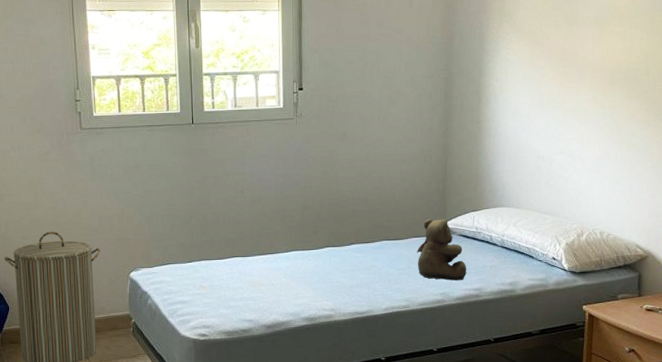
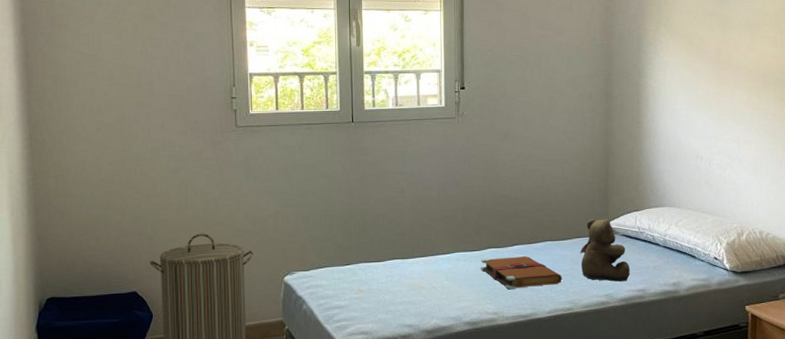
book: none [318,255,399,287] -> present [481,256,562,290]

